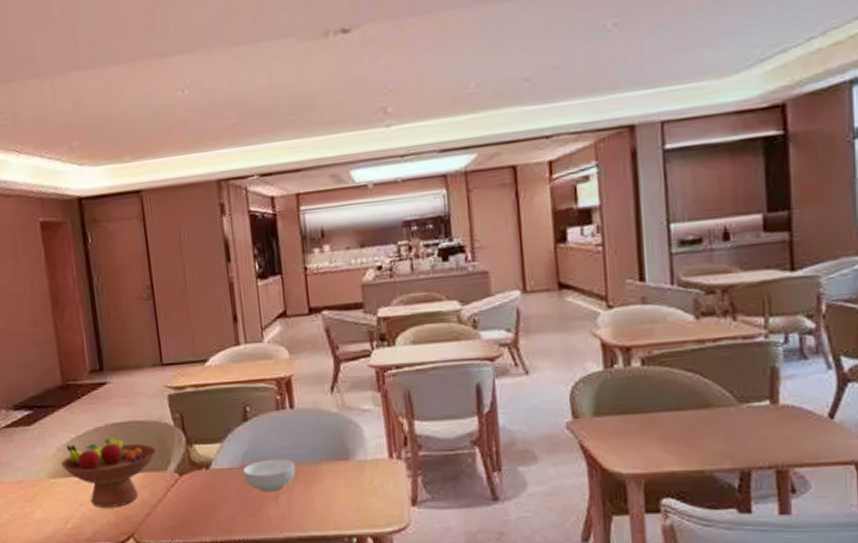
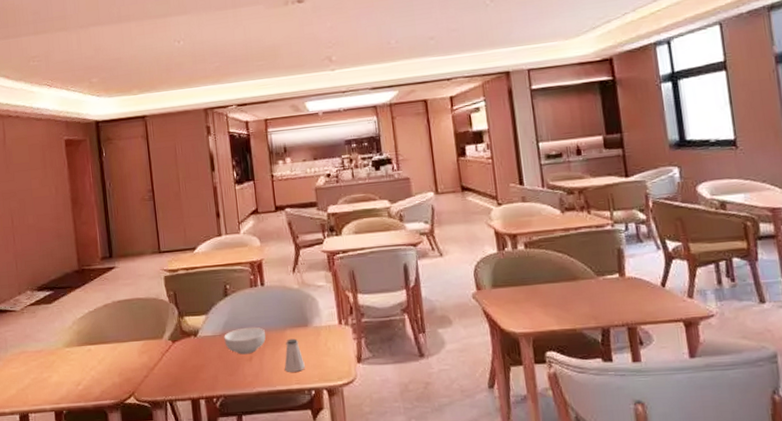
fruit bowl: present [61,438,156,507] -> none [75,313,154,371]
saltshaker: none [319,474,345,515] -> present [284,338,305,372]

